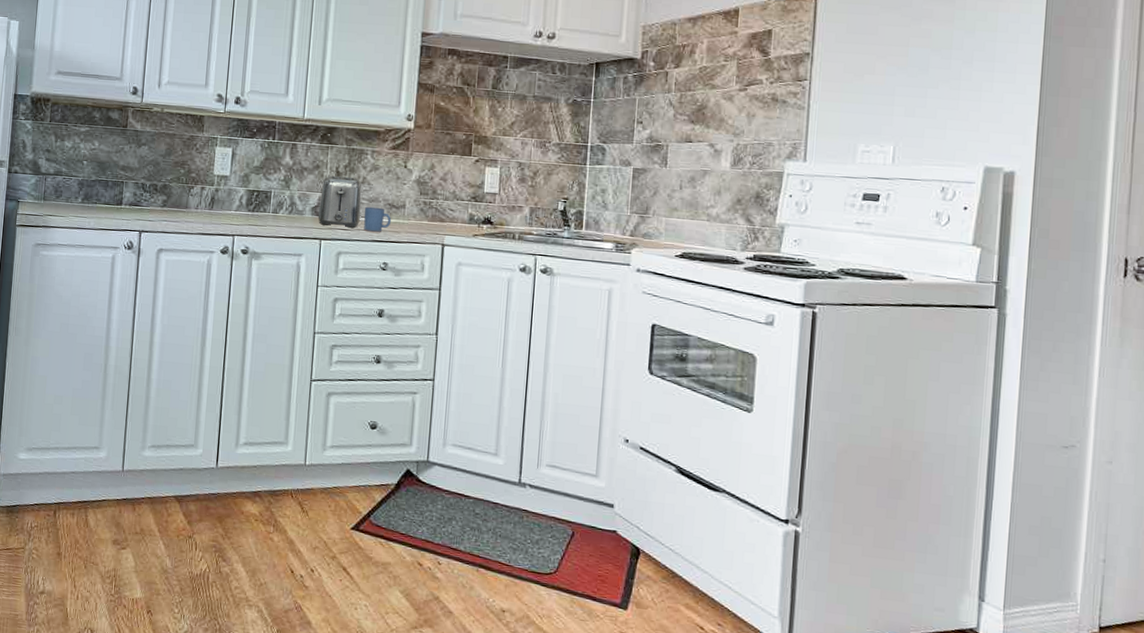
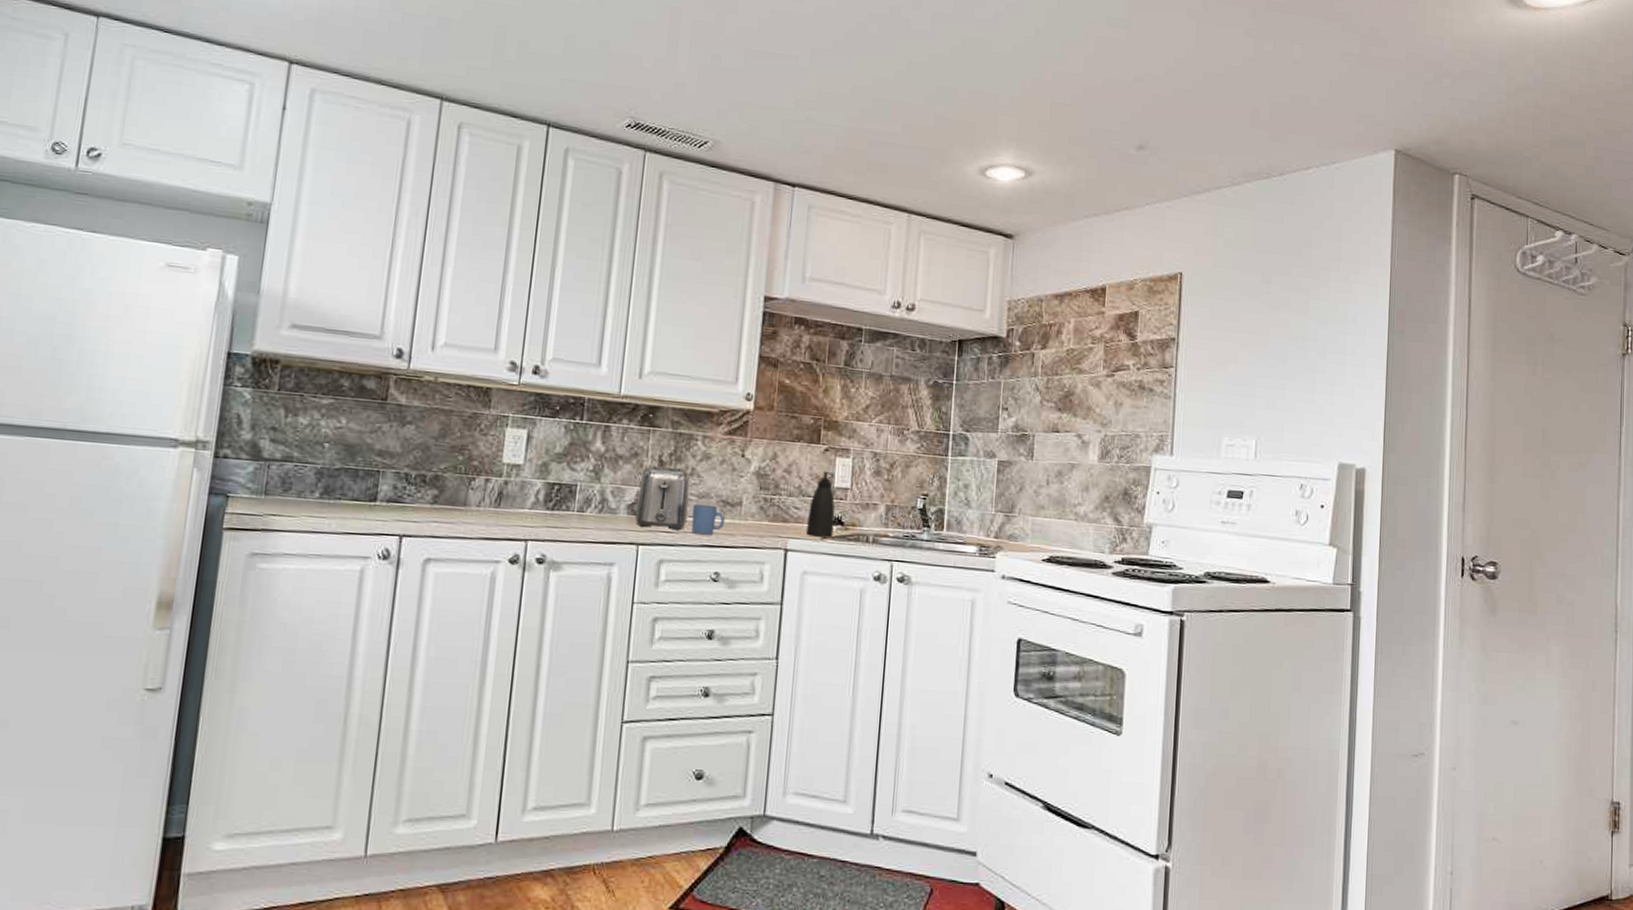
soap dispenser: none [461,178,485,236] -> present [807,470,835,539]

